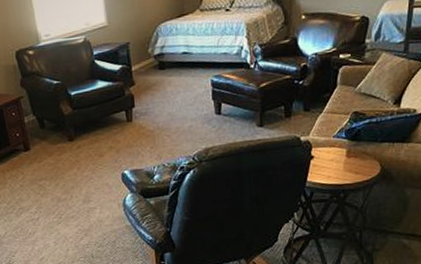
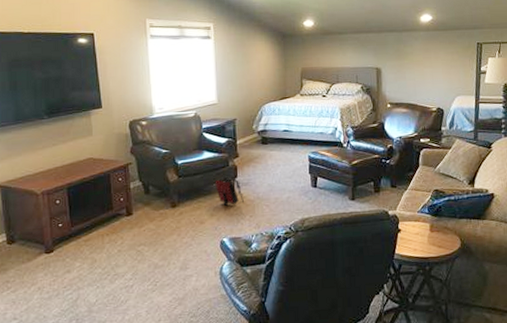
backpack: none [111,106,143,138] -> present [215,176,244,206]

